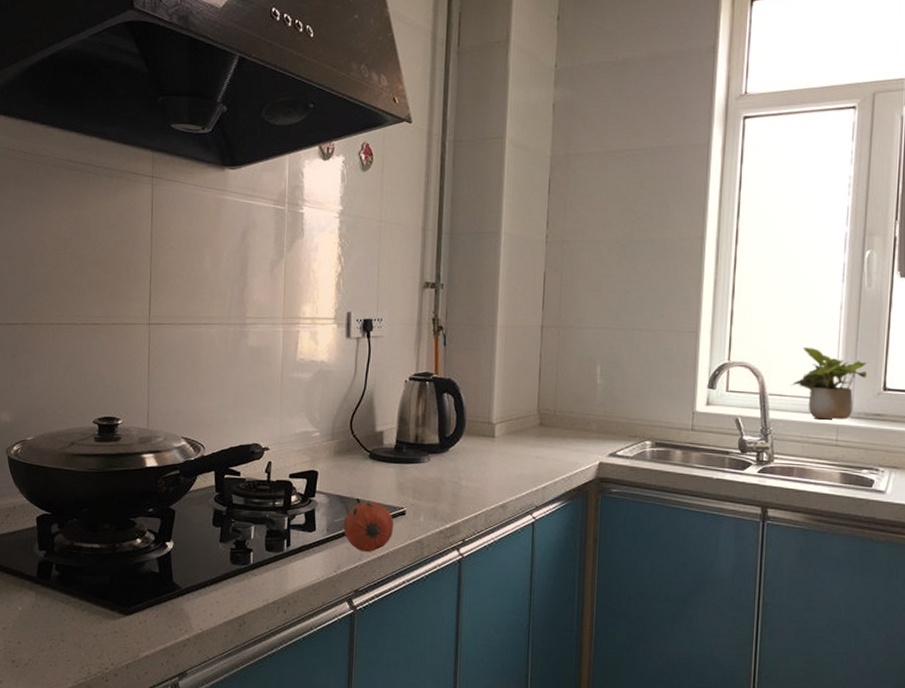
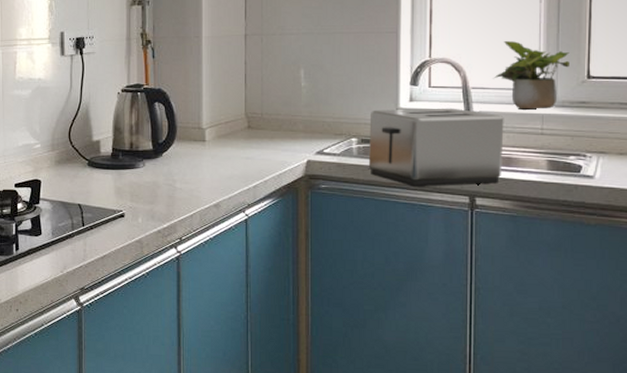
tomato: present [343,500,394,552] -> none [67,205,115,253]
toaster: none [661,412,800,497] -> present [368,108,504,188]

